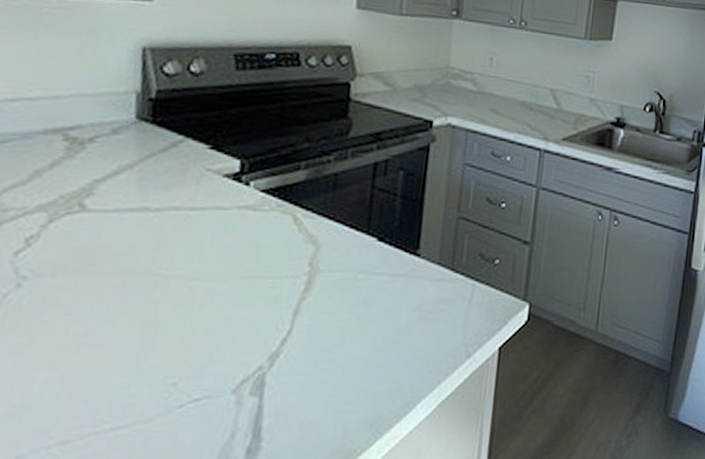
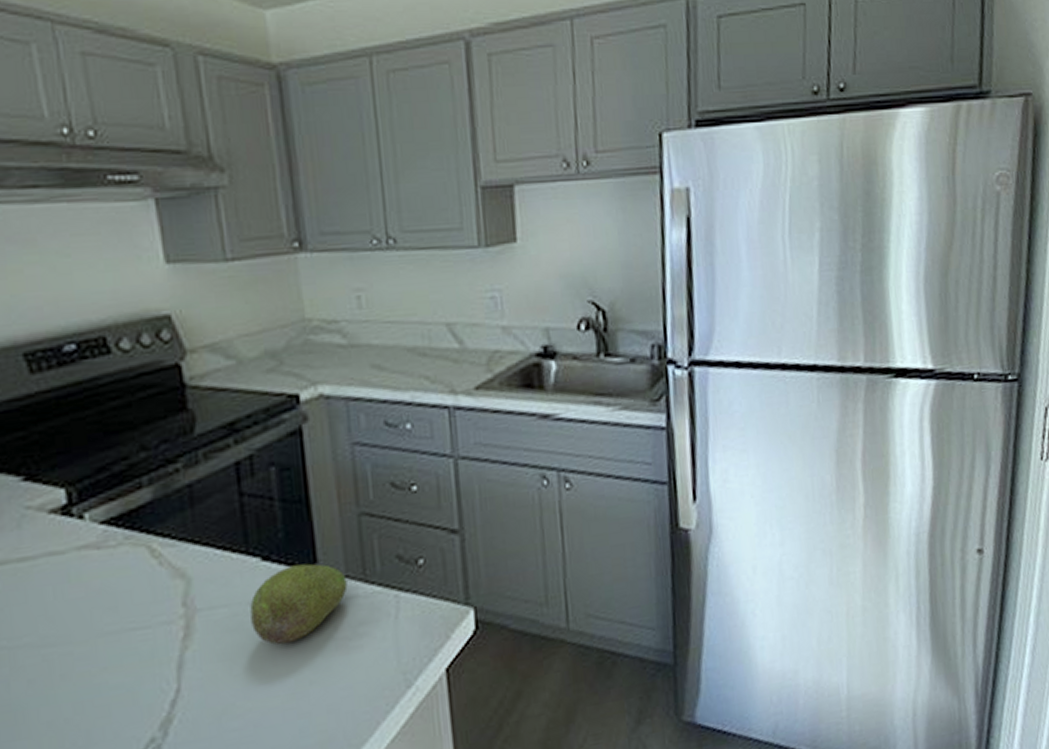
fruit: none [358,248,439,307] -> present [250,563,348,645]

